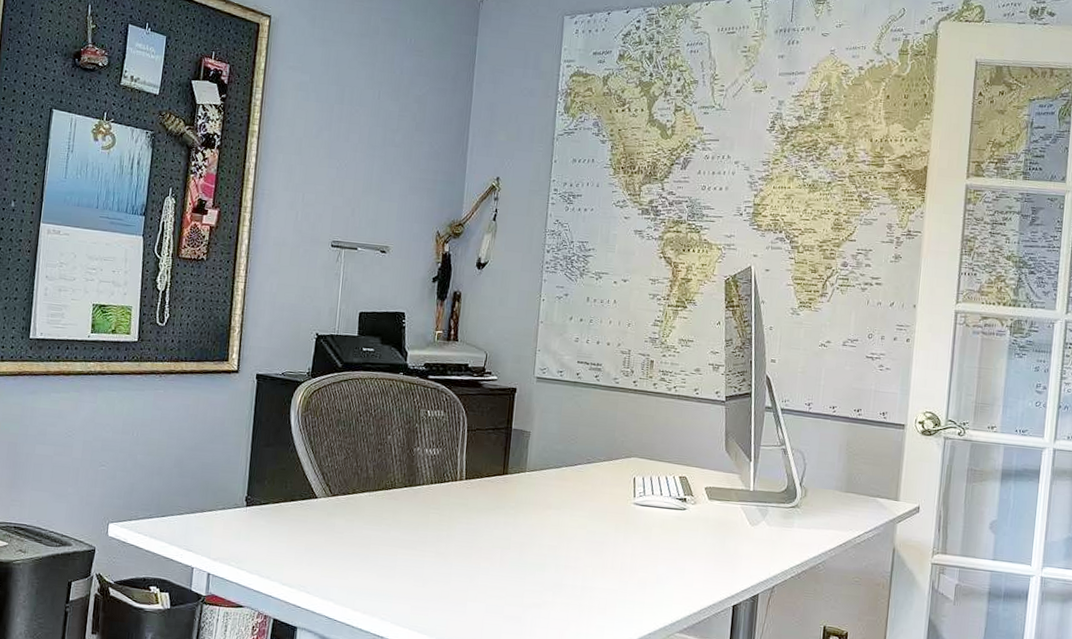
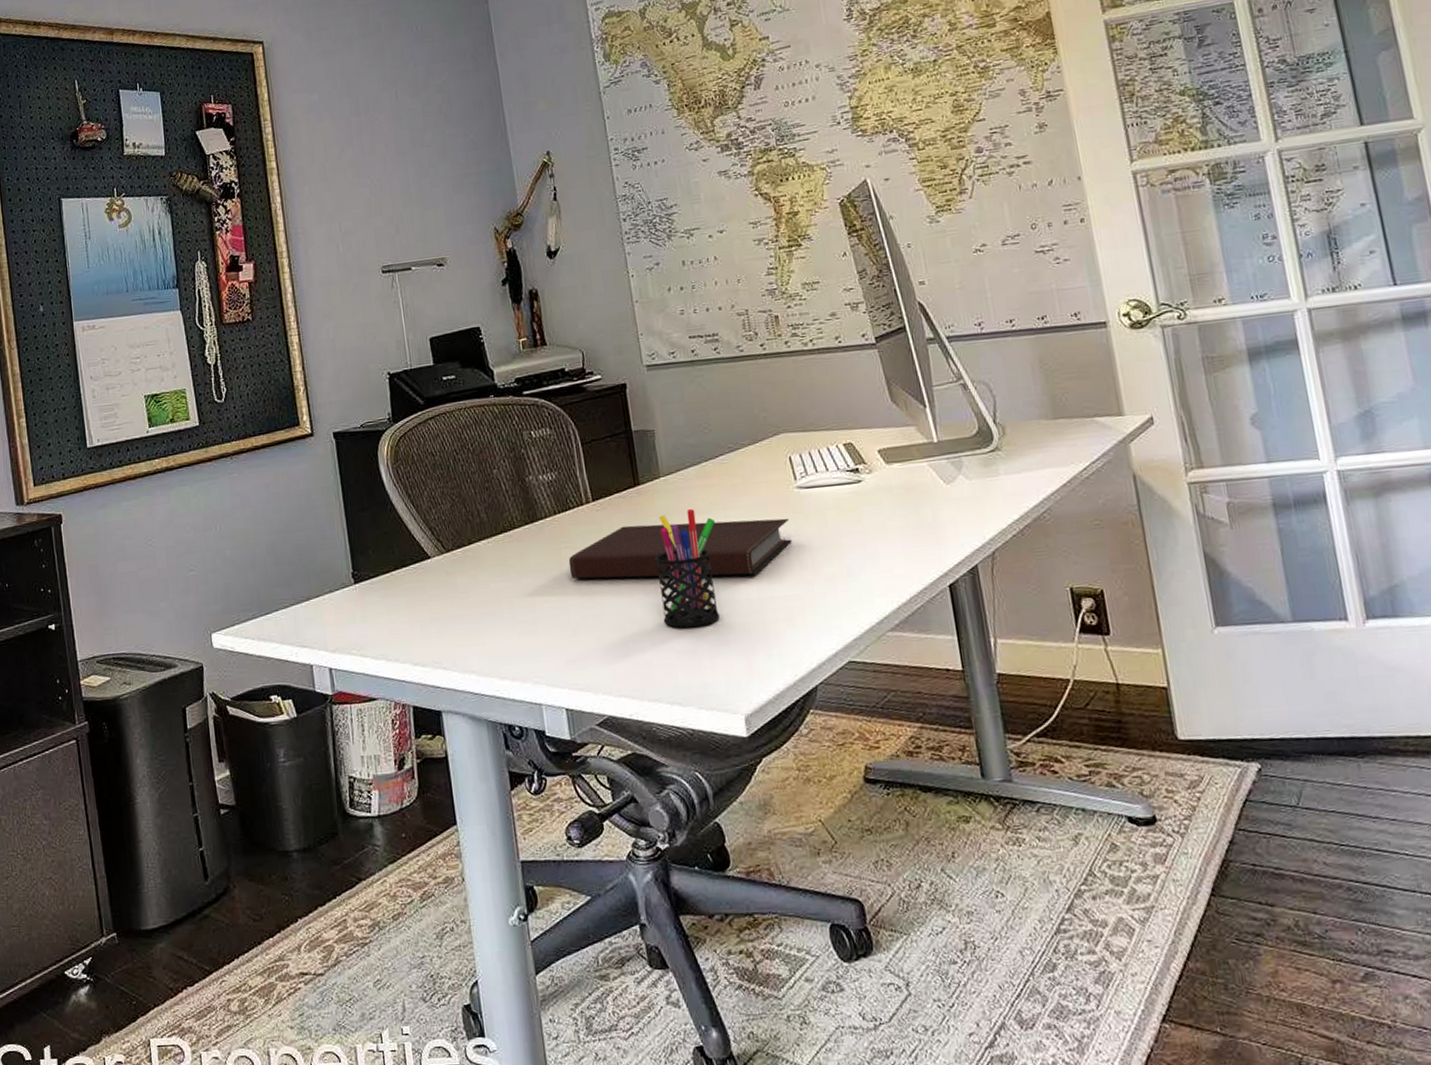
notebook: none [432,505,621,566] -> present [568,518,793,579]
pen holder: none [500,503,561,600] -> present [655,509,719,628]

